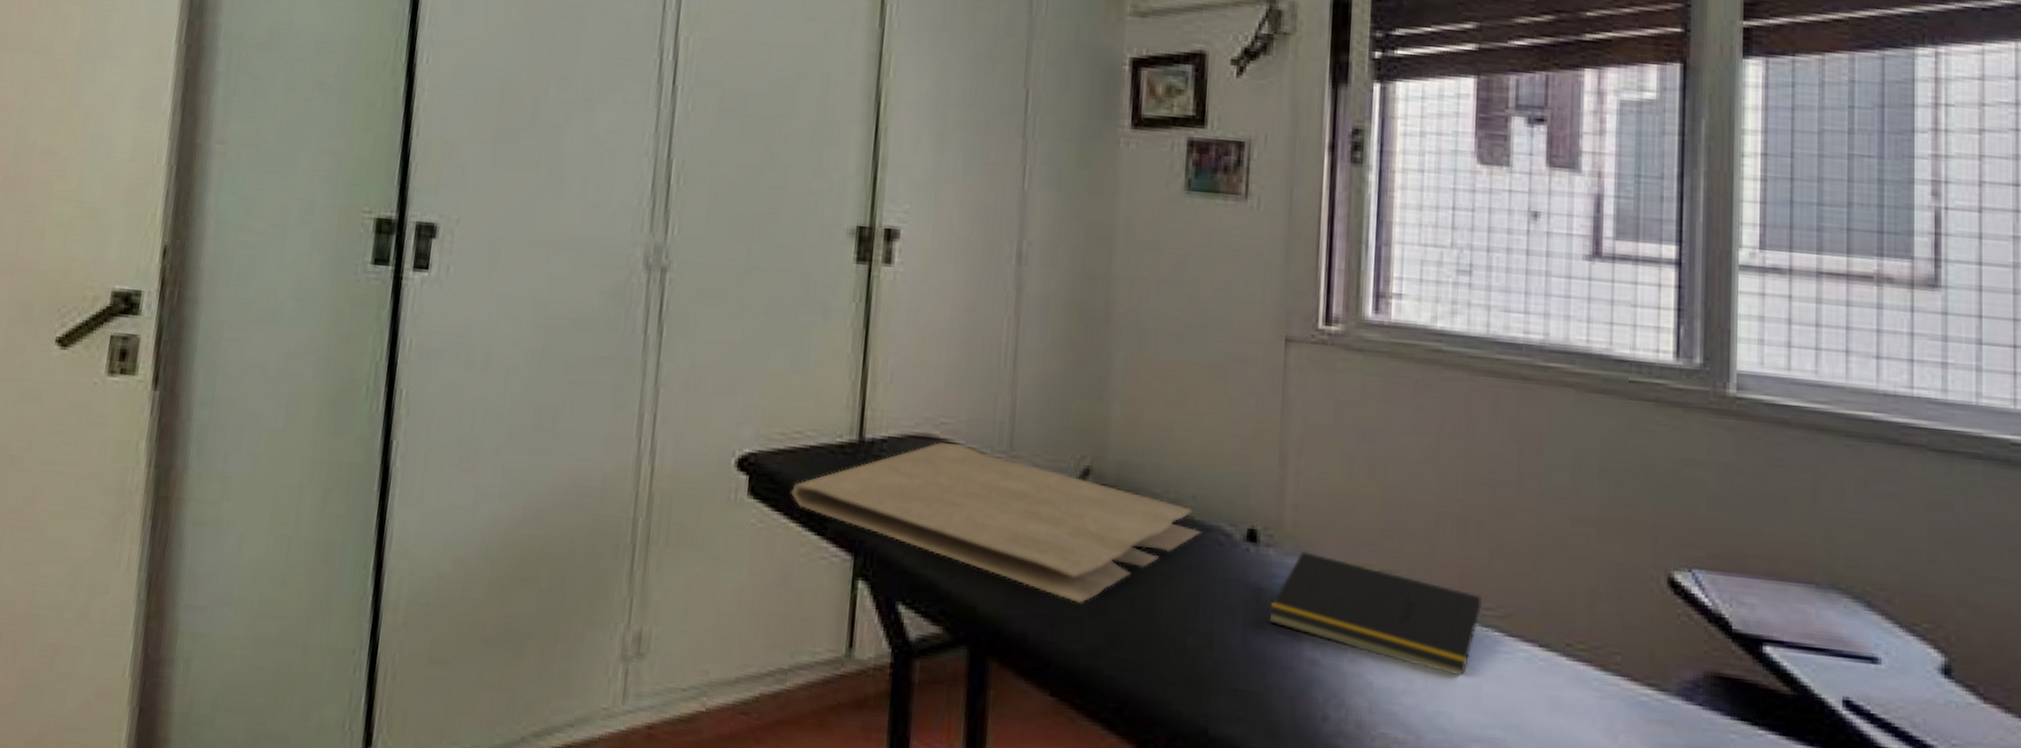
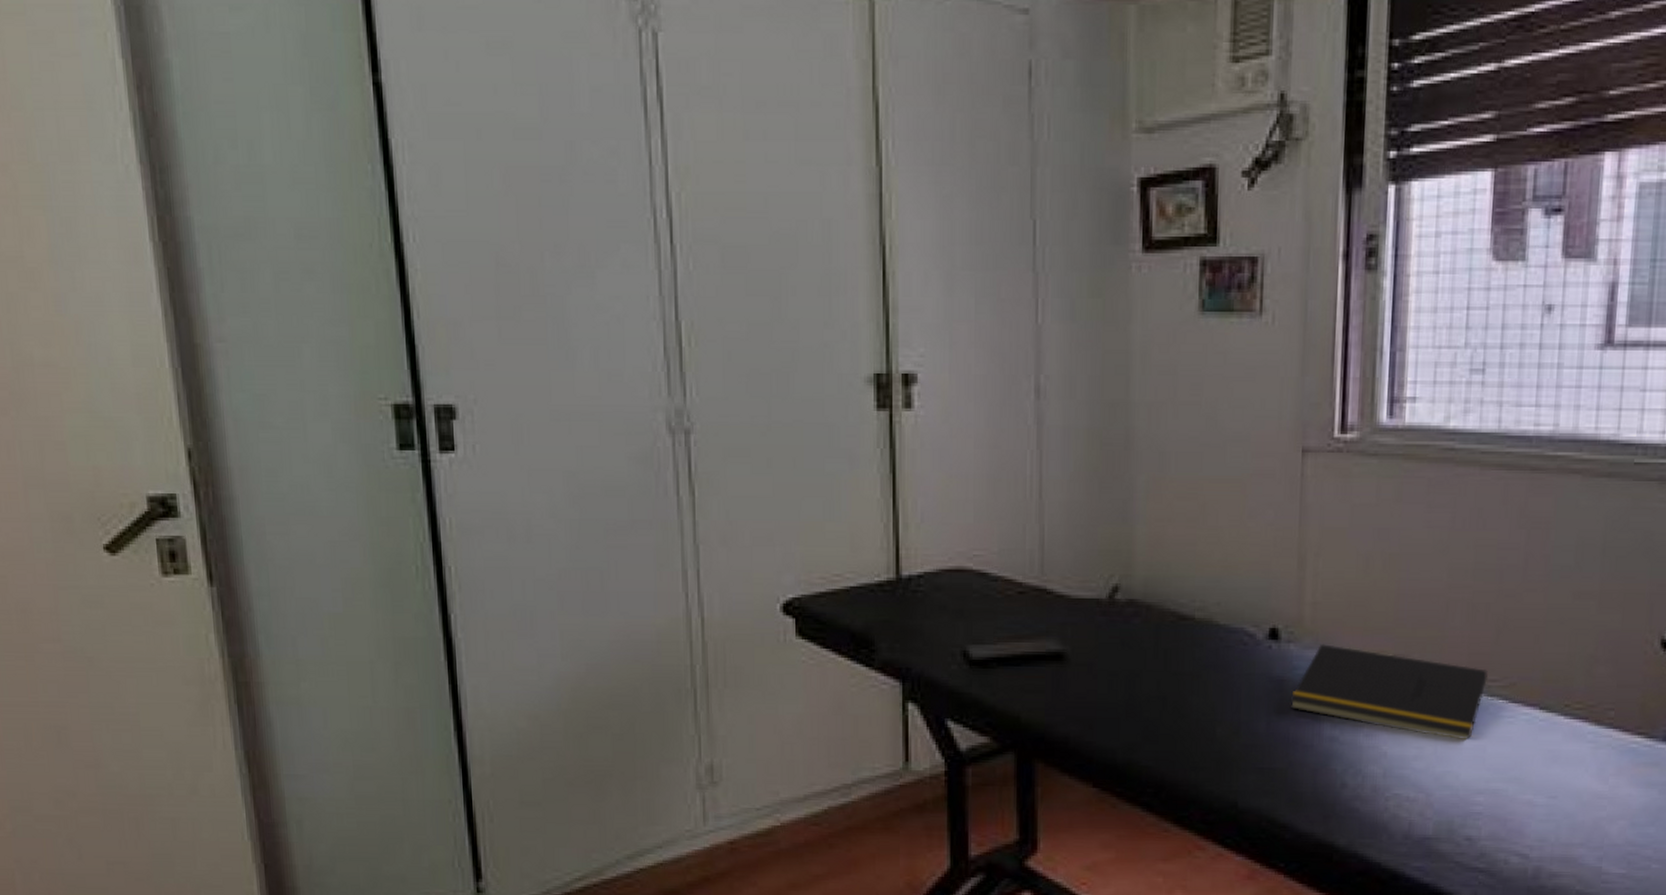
towel: present [791,442,1202,603] -> none [837,574,1226,706]

